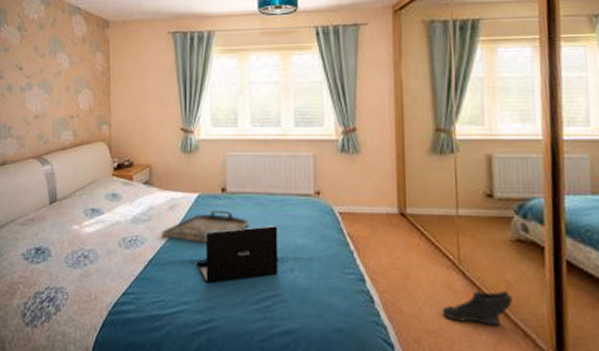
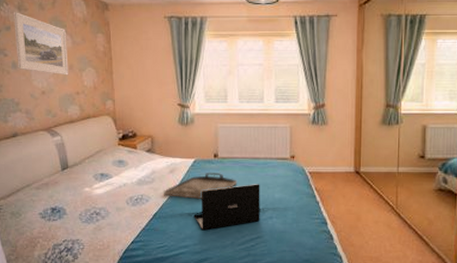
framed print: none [12,33,65,98] -> present [13,12,69,76]
sneaker: present [443,291,513,326] -> none [383,226,432,251]

